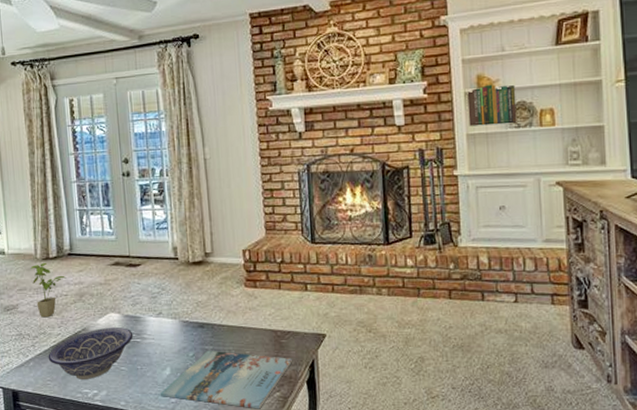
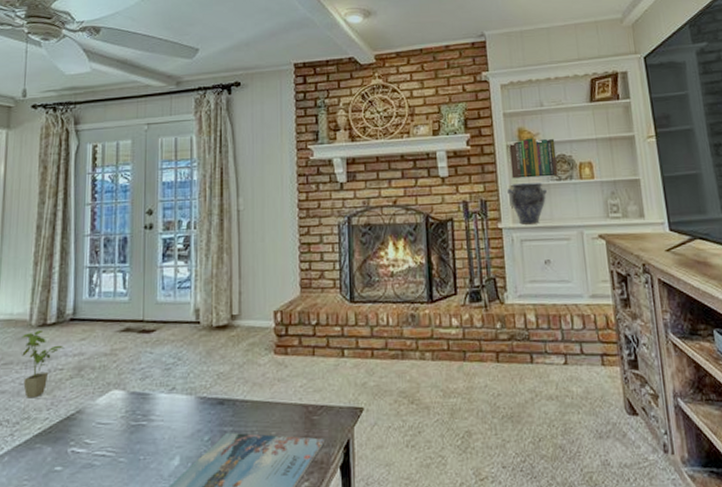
decorative bowl: present [48,326,134,379] -> none [28,406,139,477]
vase: none [464,130,504,172] -> present [507,183,547,225]

